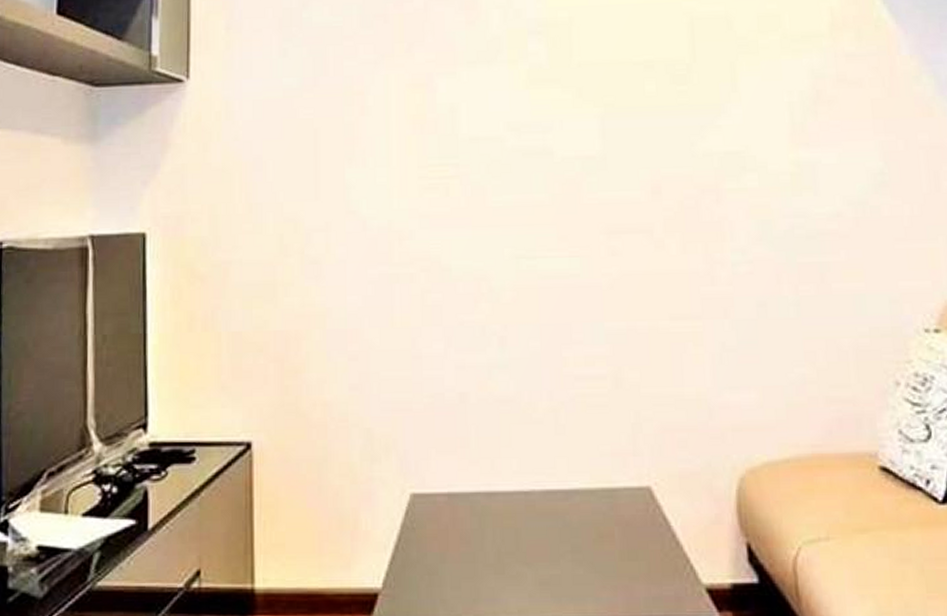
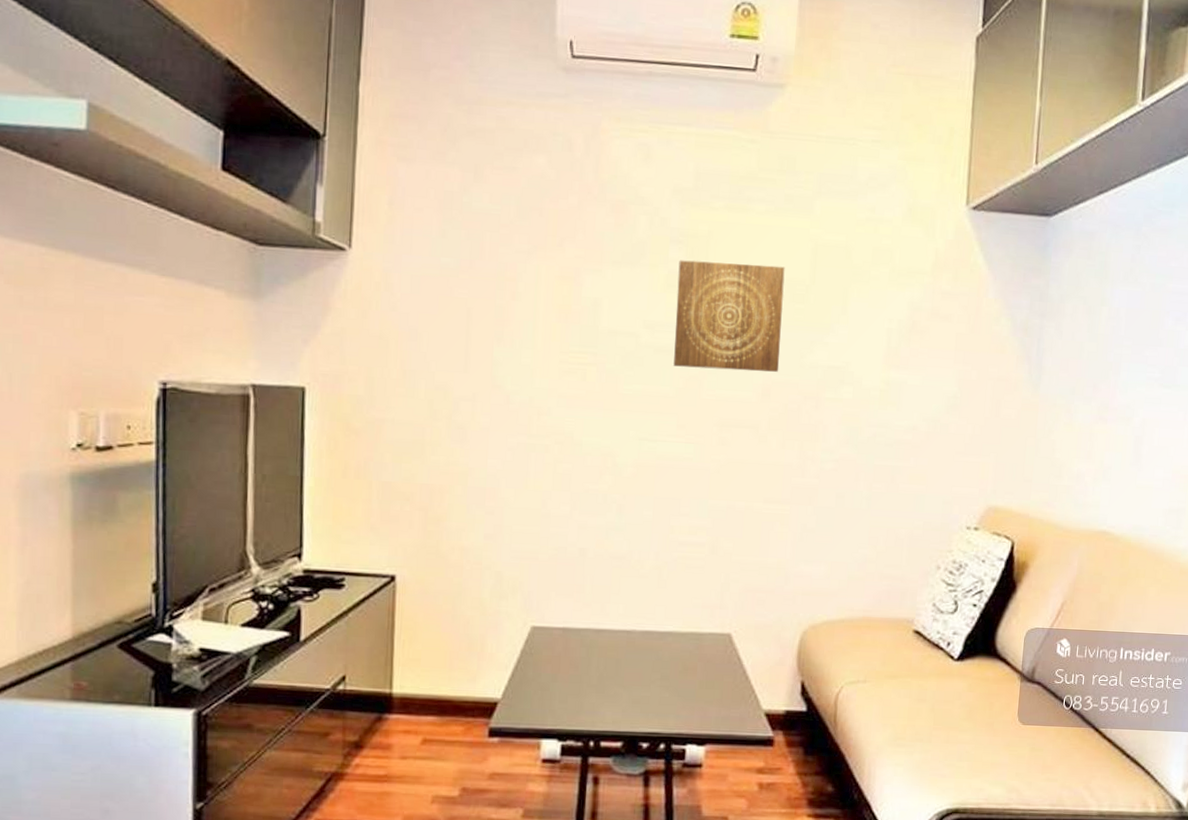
wall art: none [540,46,668,170] -> present [673,260,785,372]

